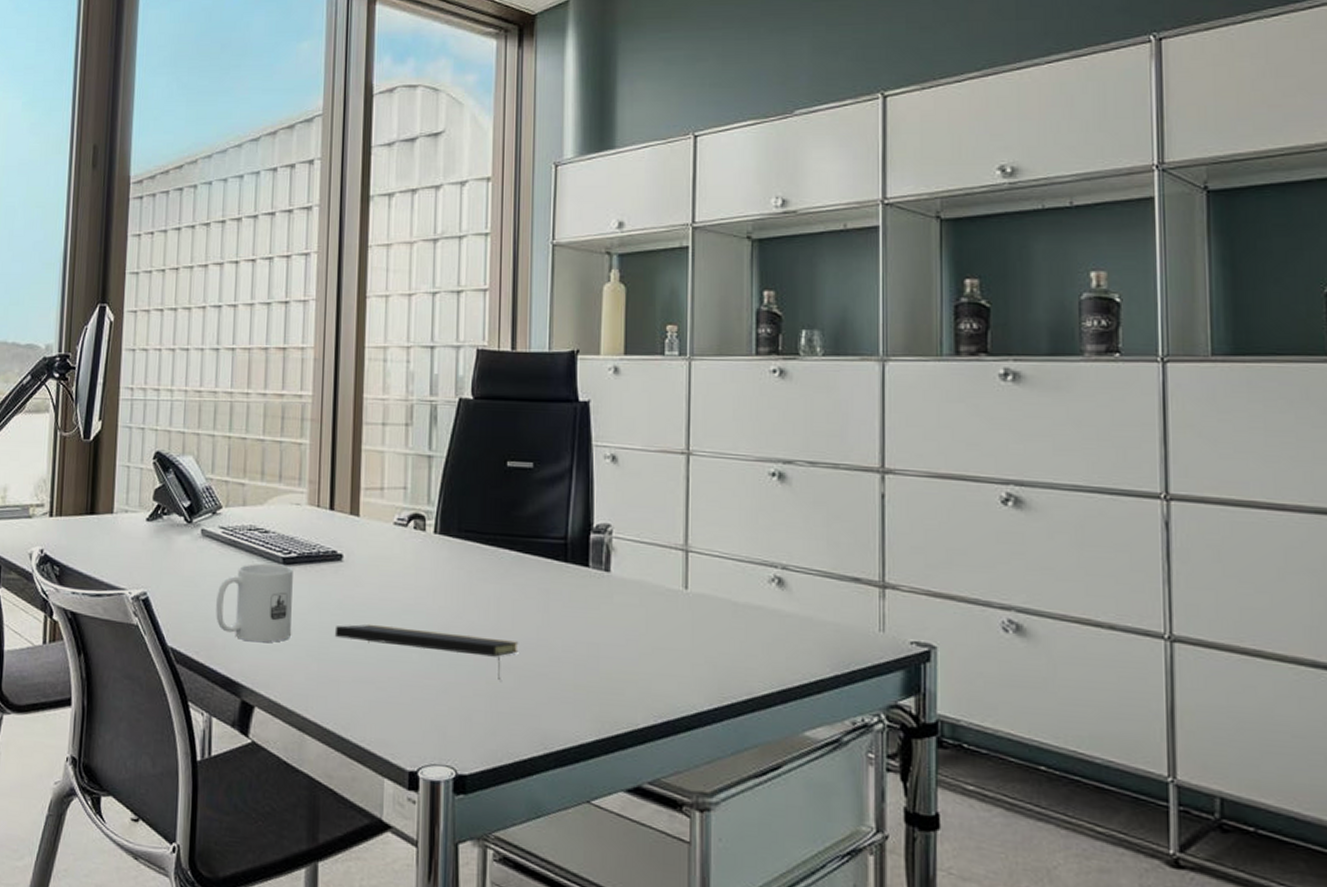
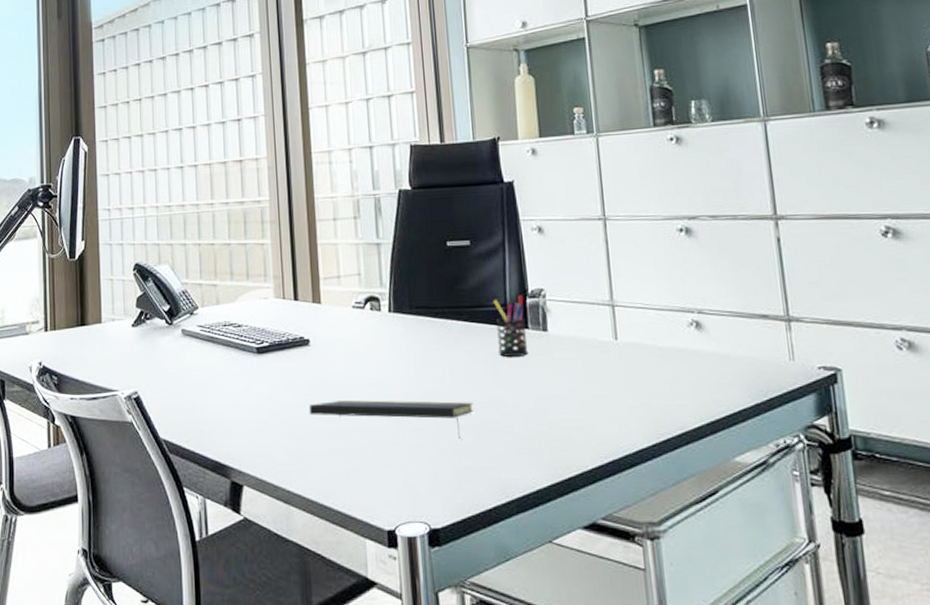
mug: present [216,563,293,643] -> none [200,354,270,427]
pen holder: none [553,529,587,597] -> present [493,295,529,357]

